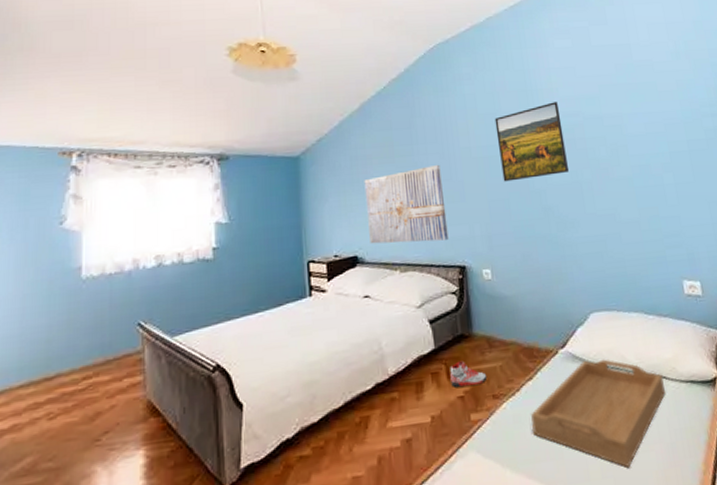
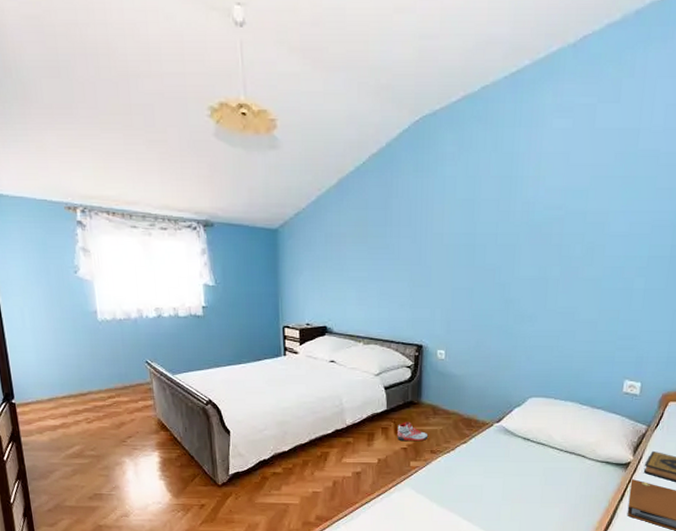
wall art: present [364,164,449,244] -> none [337,248,411,320]
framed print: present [494,102,570,182] -> none [470,192,542,271]
serving tray: present [531,359,665,469] -> none [459,434,582,517]

